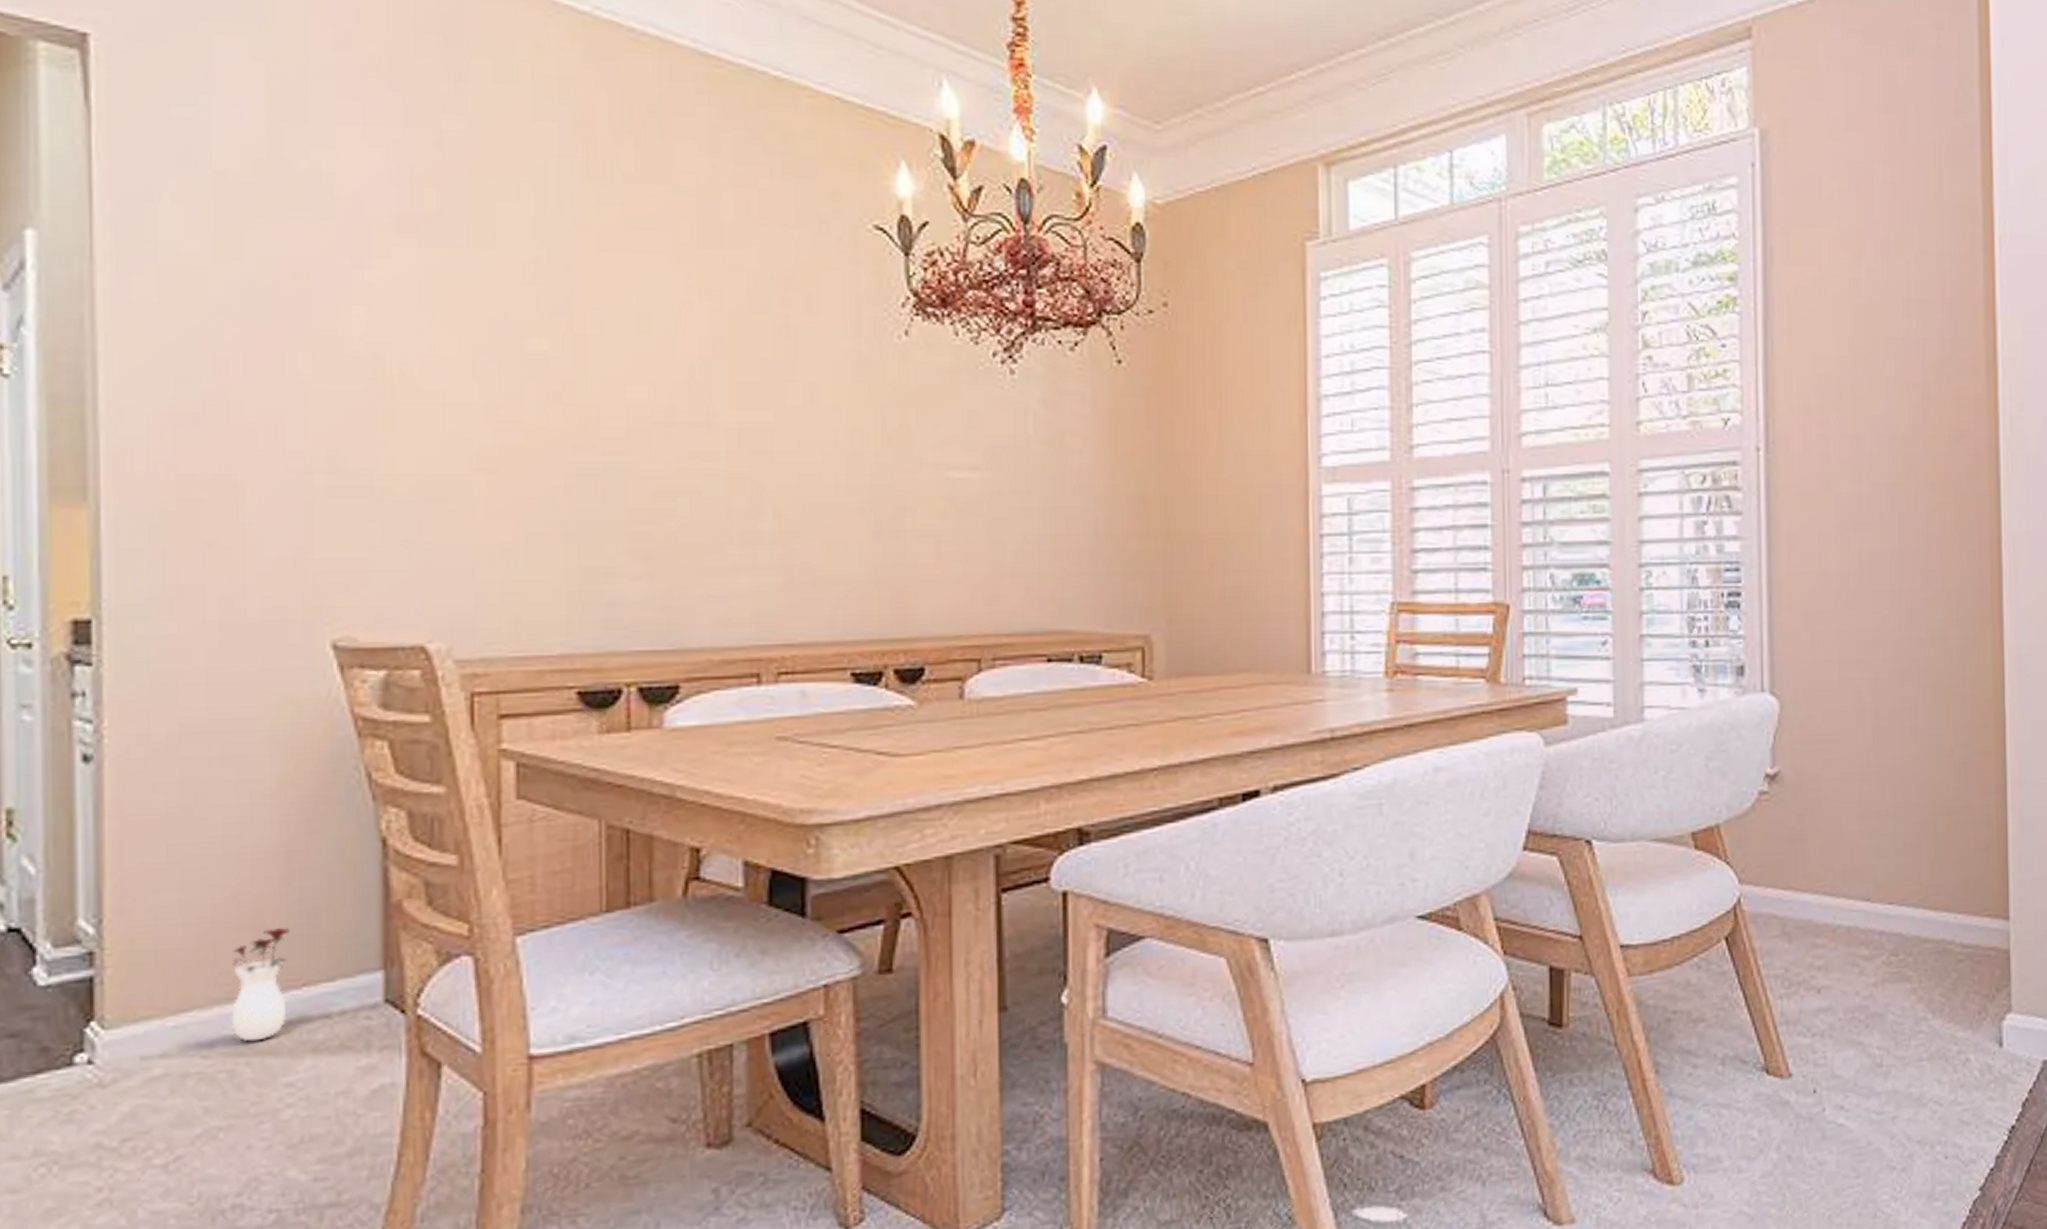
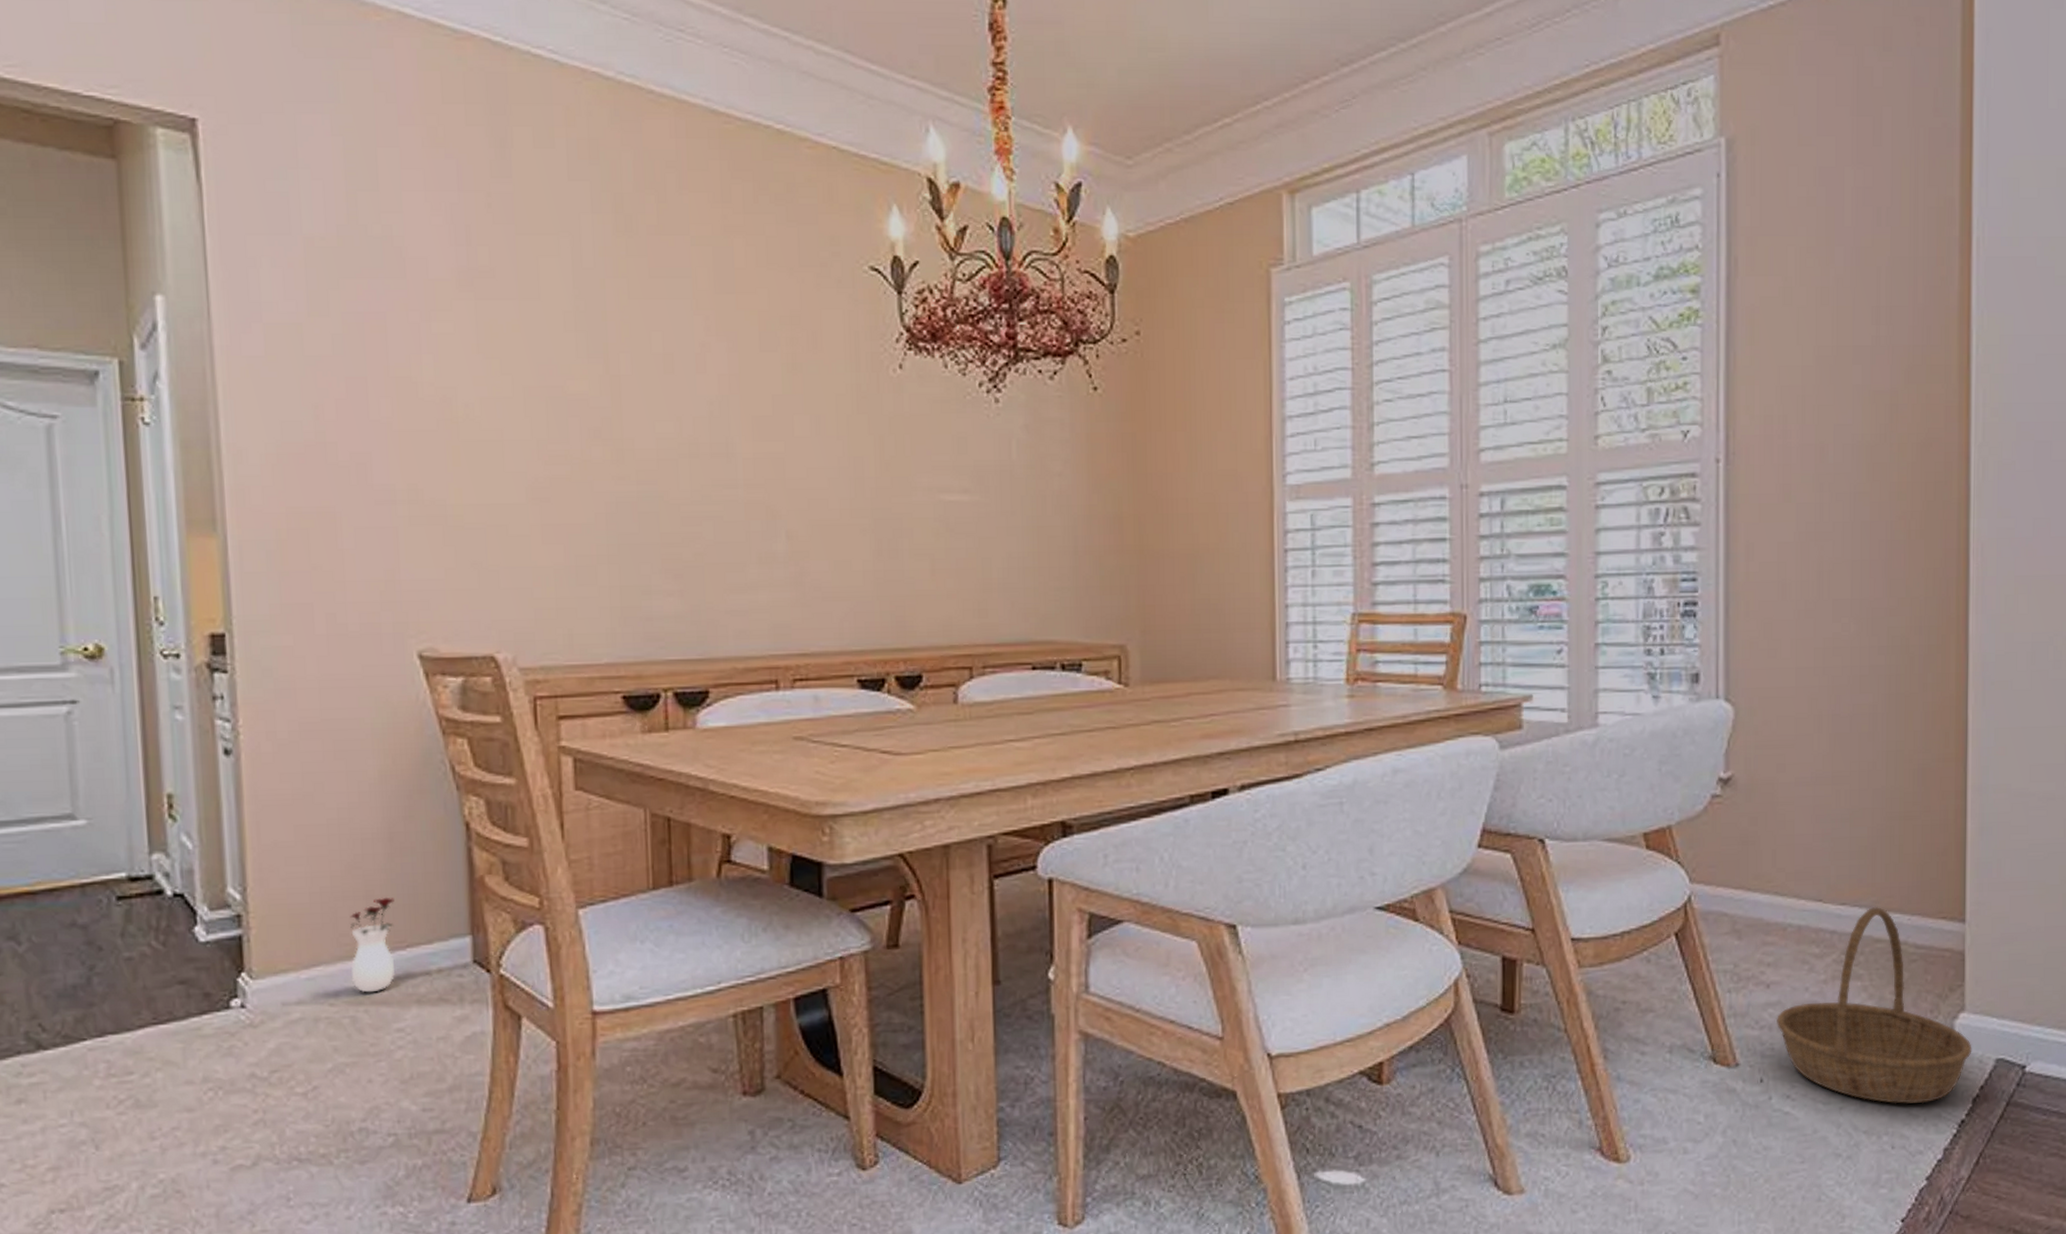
basket: none [1828,905,2020,1112] -> present [1777,906,1972,1104]

